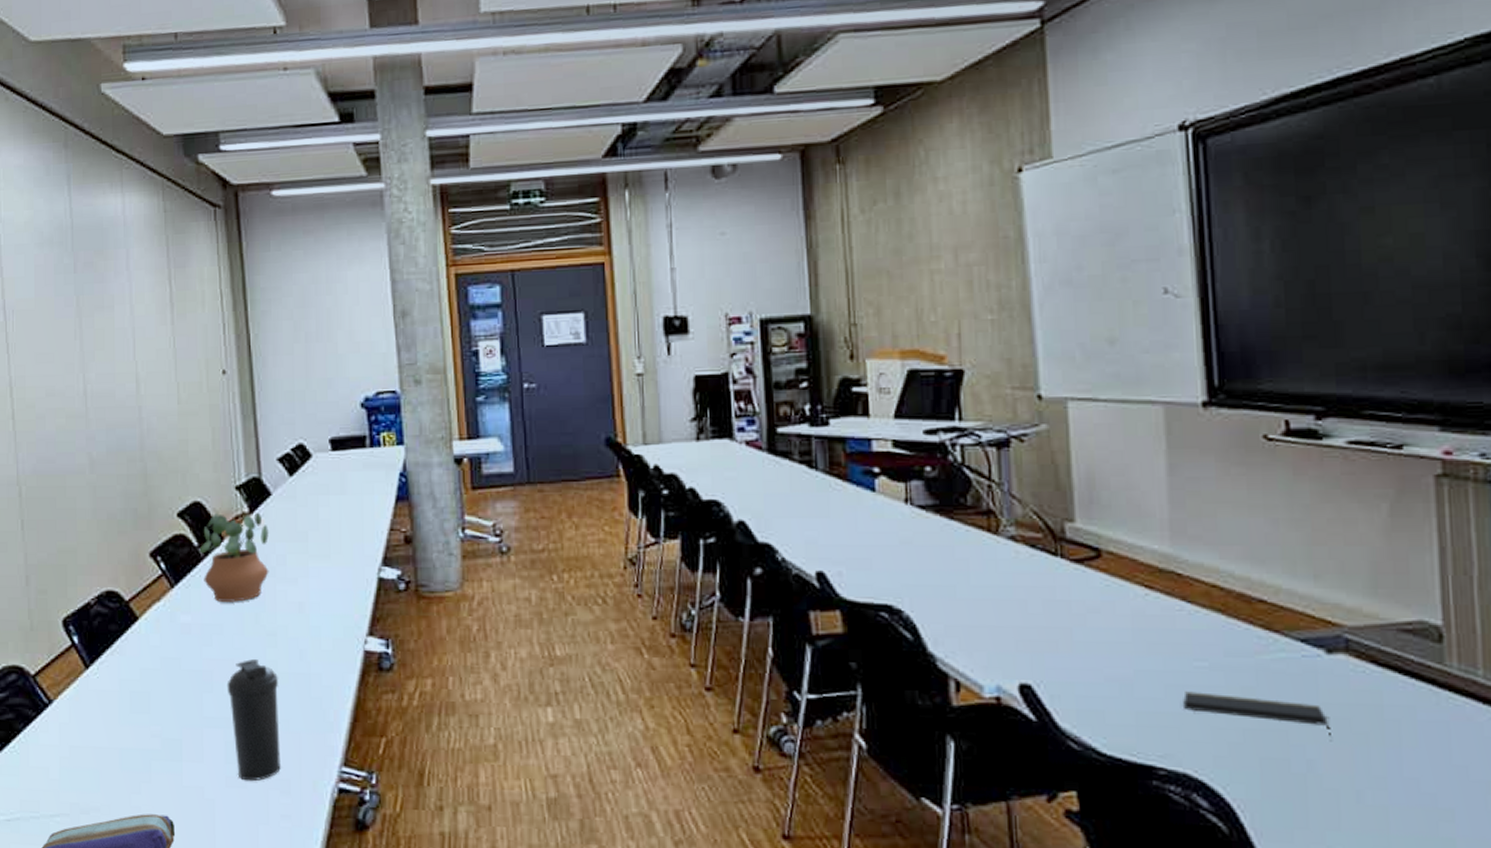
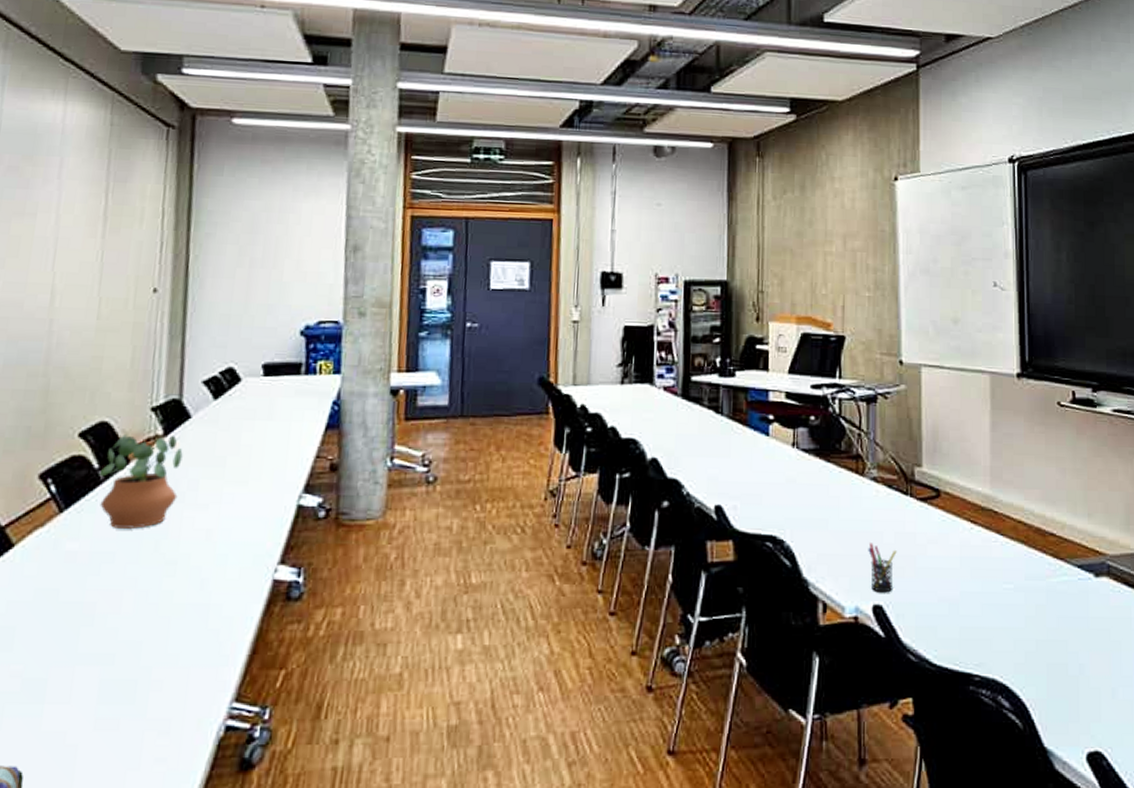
water bottle: present [227,659,281,782] -> none [110,590,174,723]
pen holder: none [1009,612,1047,670] -> present [868,543,897,593]
notepad: present [1183,691,1331,736] -> none [995,609,1096,644]

